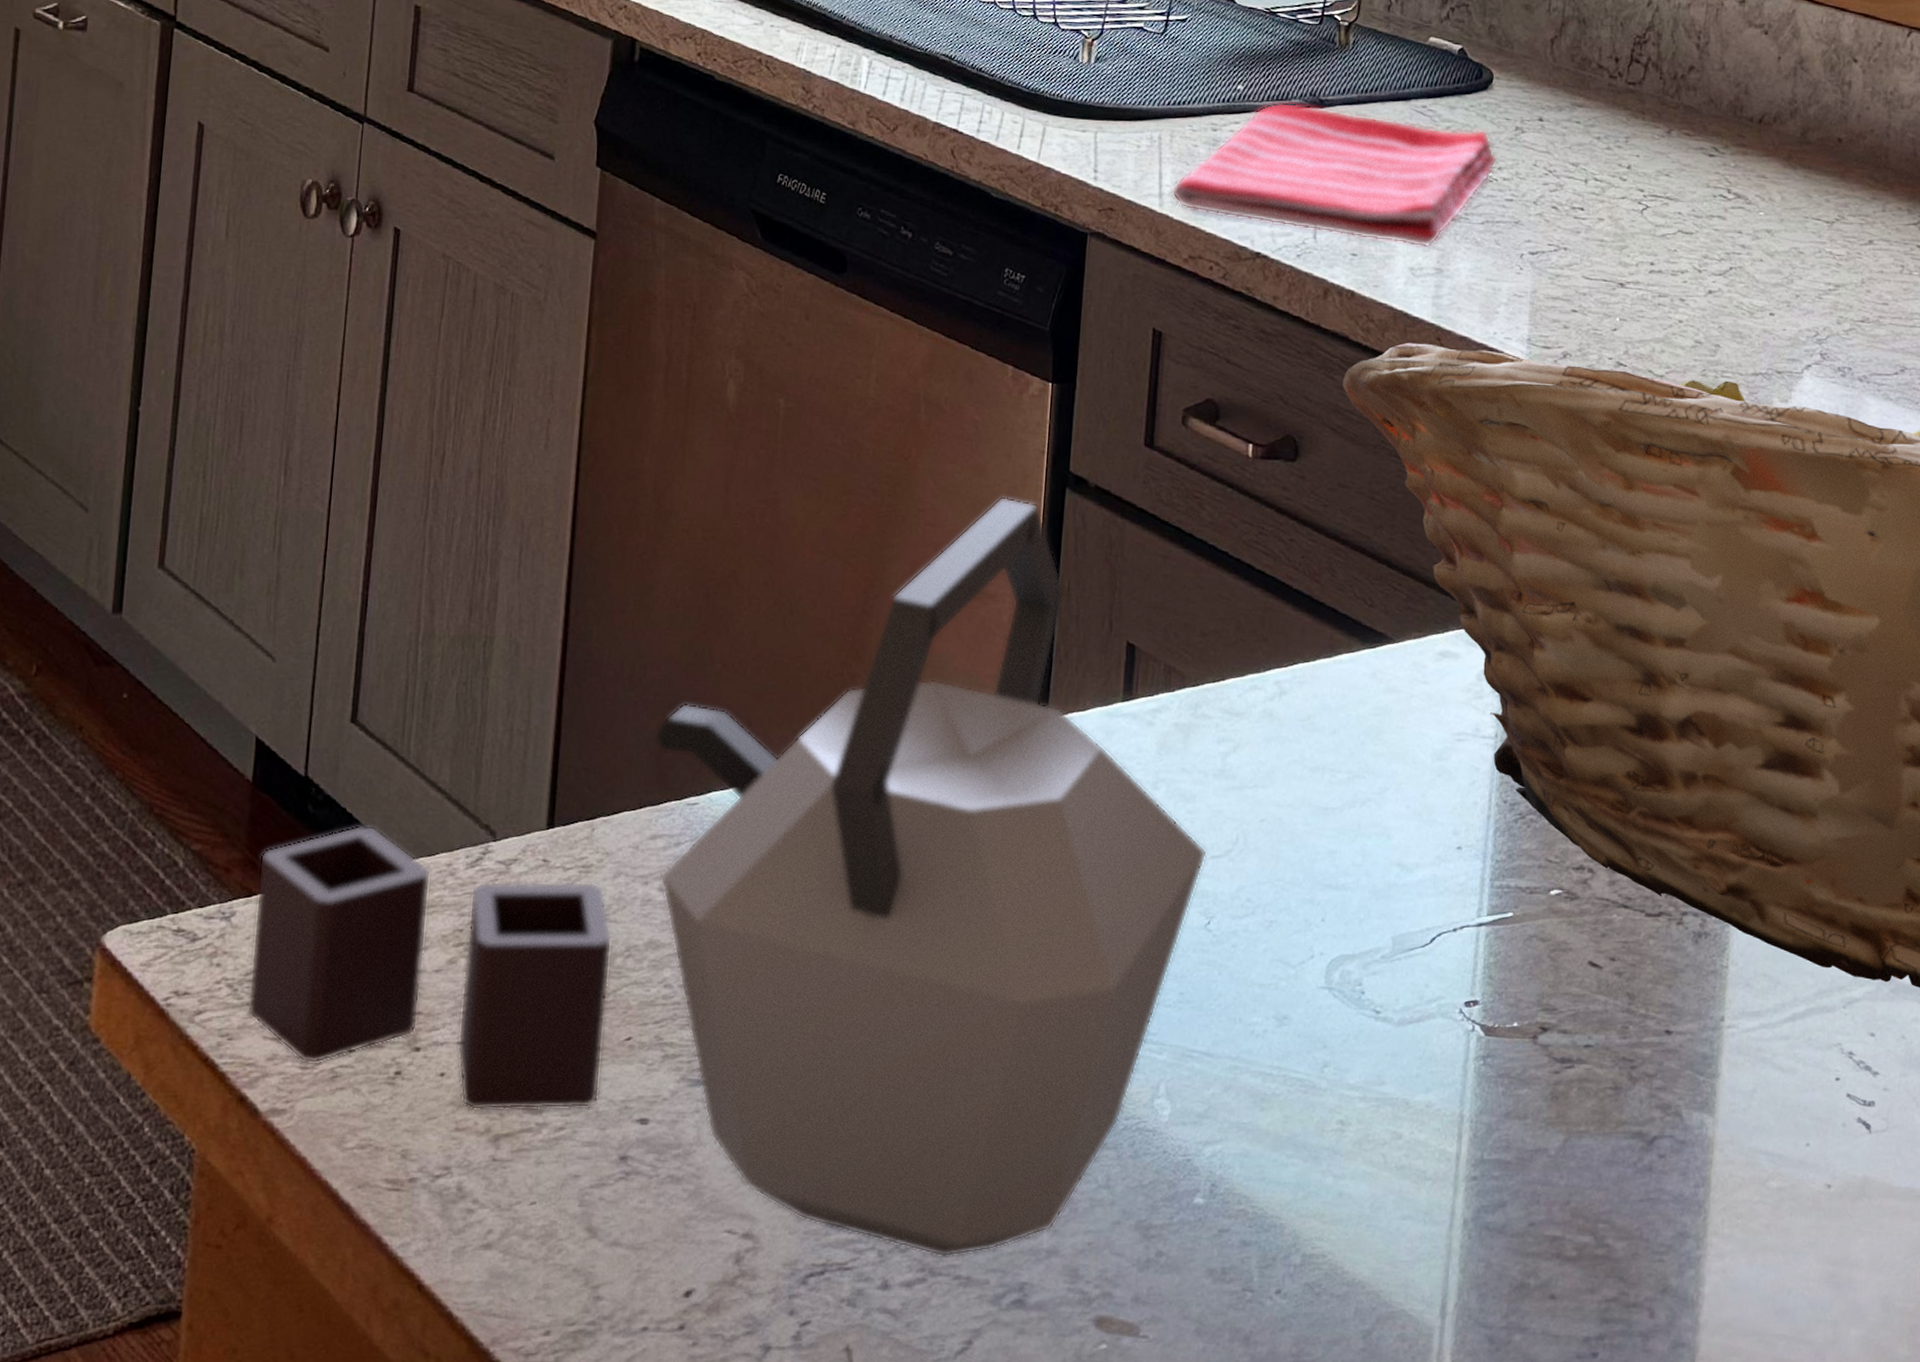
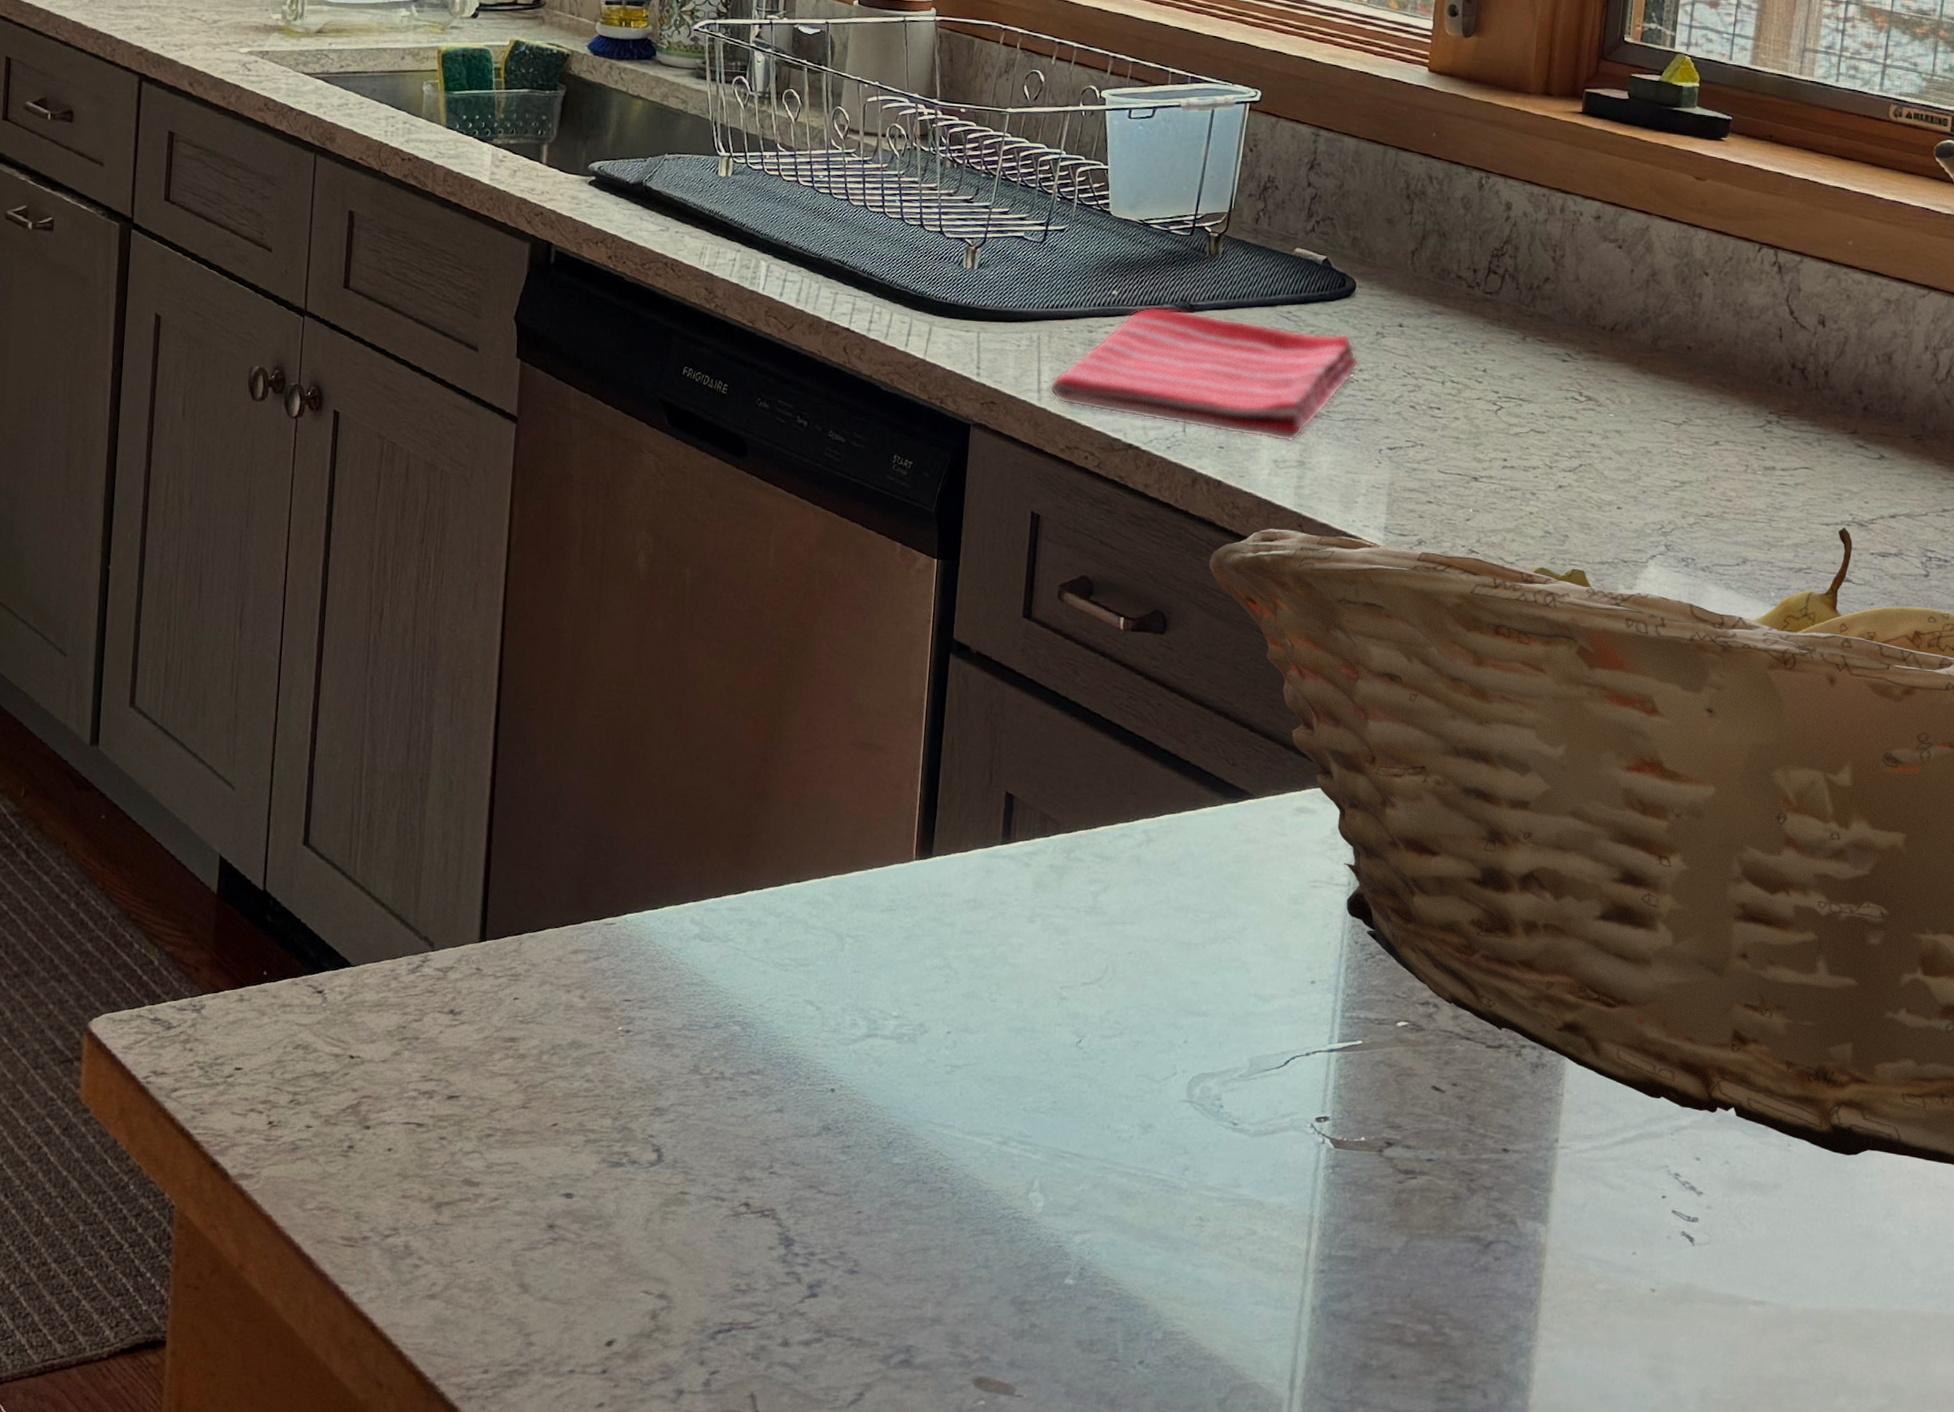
kettle: present [247,496,1208,1258] -> none [217,660,1080,1322]

